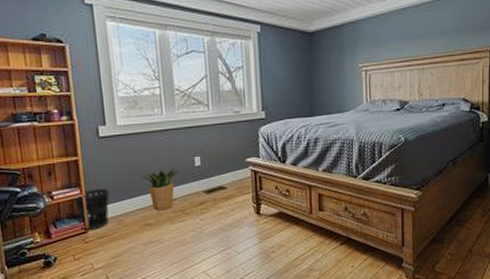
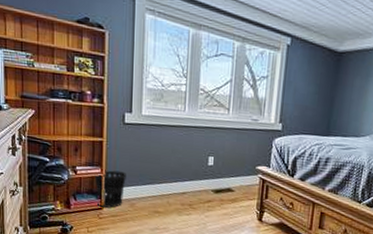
potted plant: present [139,167,181,211] -> none [155,163,195,202]

